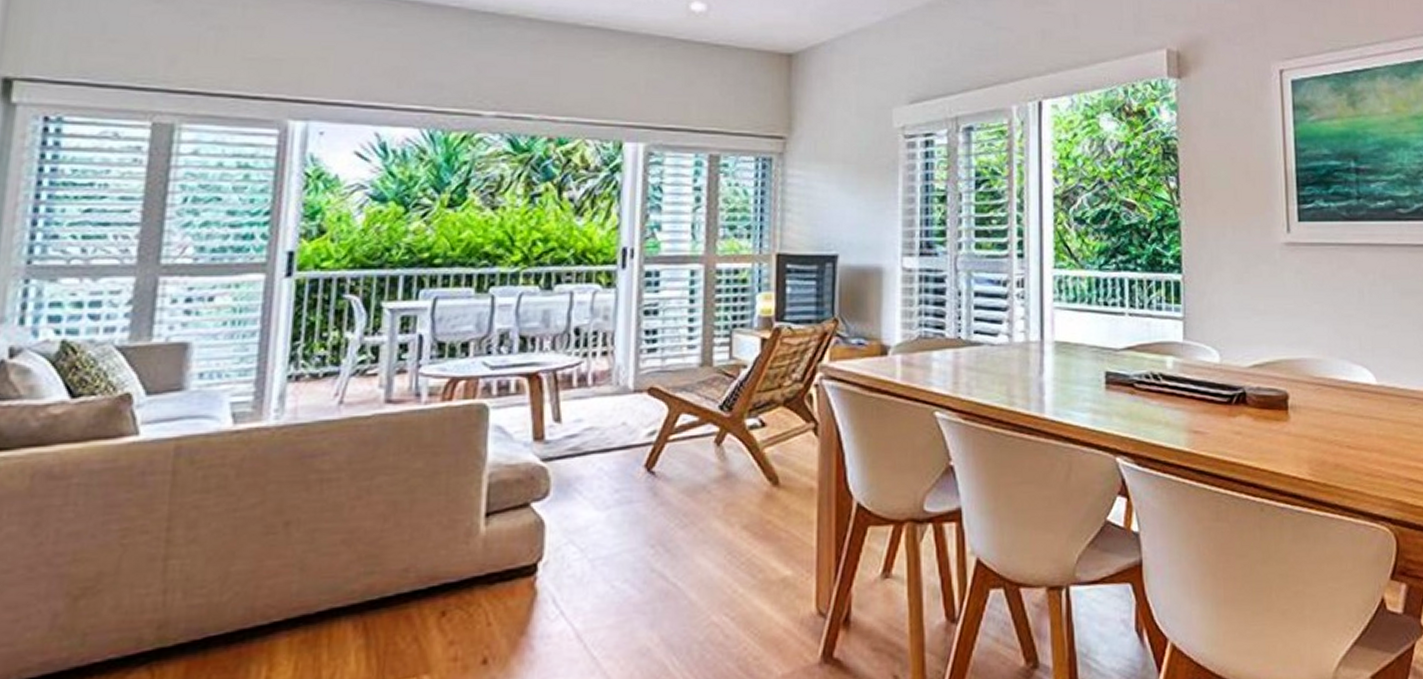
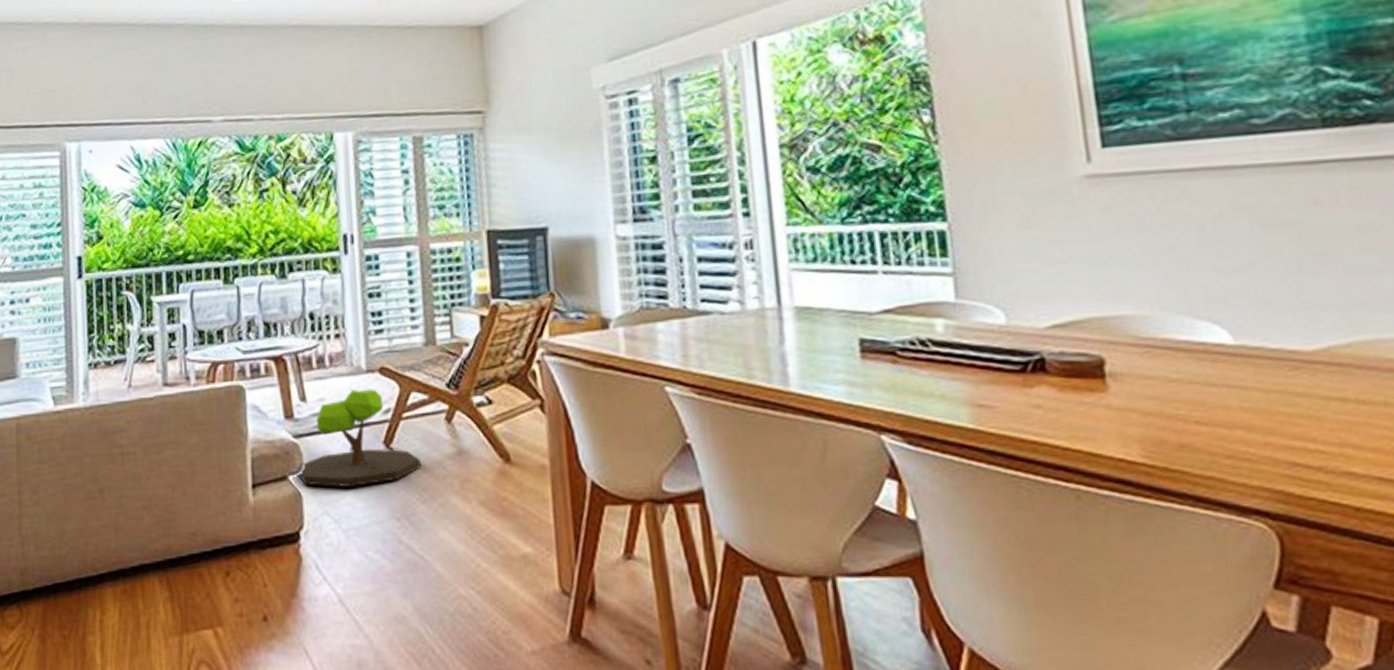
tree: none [541,410,684,514] -> present [296,389,421,487]

